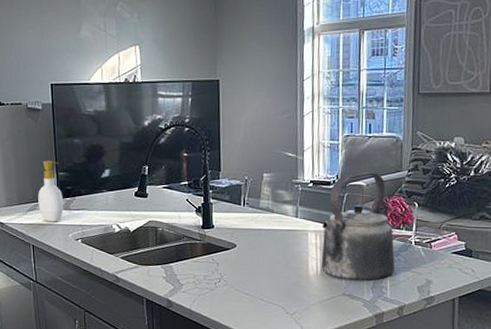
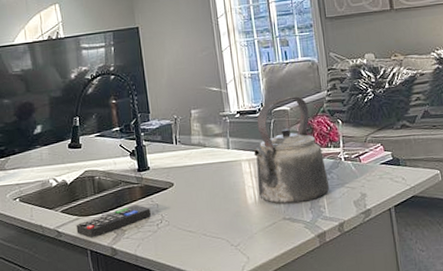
remote control: none [135,261,210,287] -> present [76,205,151,238]

